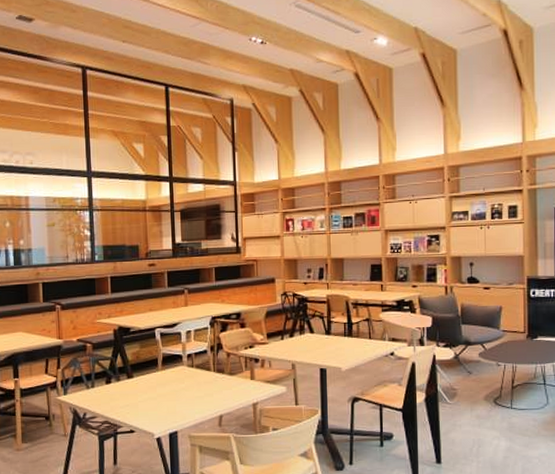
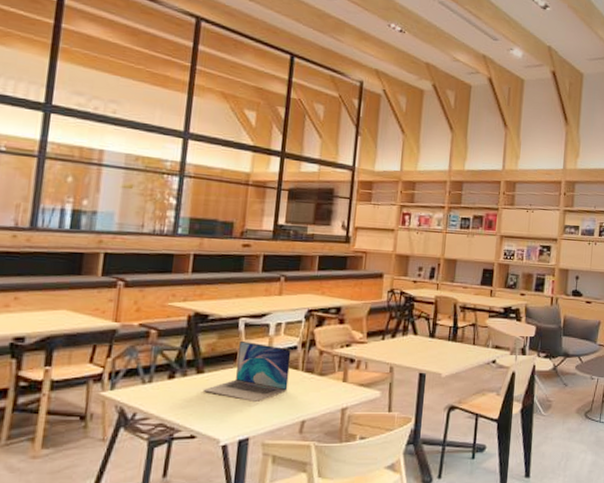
laptop: none [134,348,204,400] -> present [202,340,292,401]

